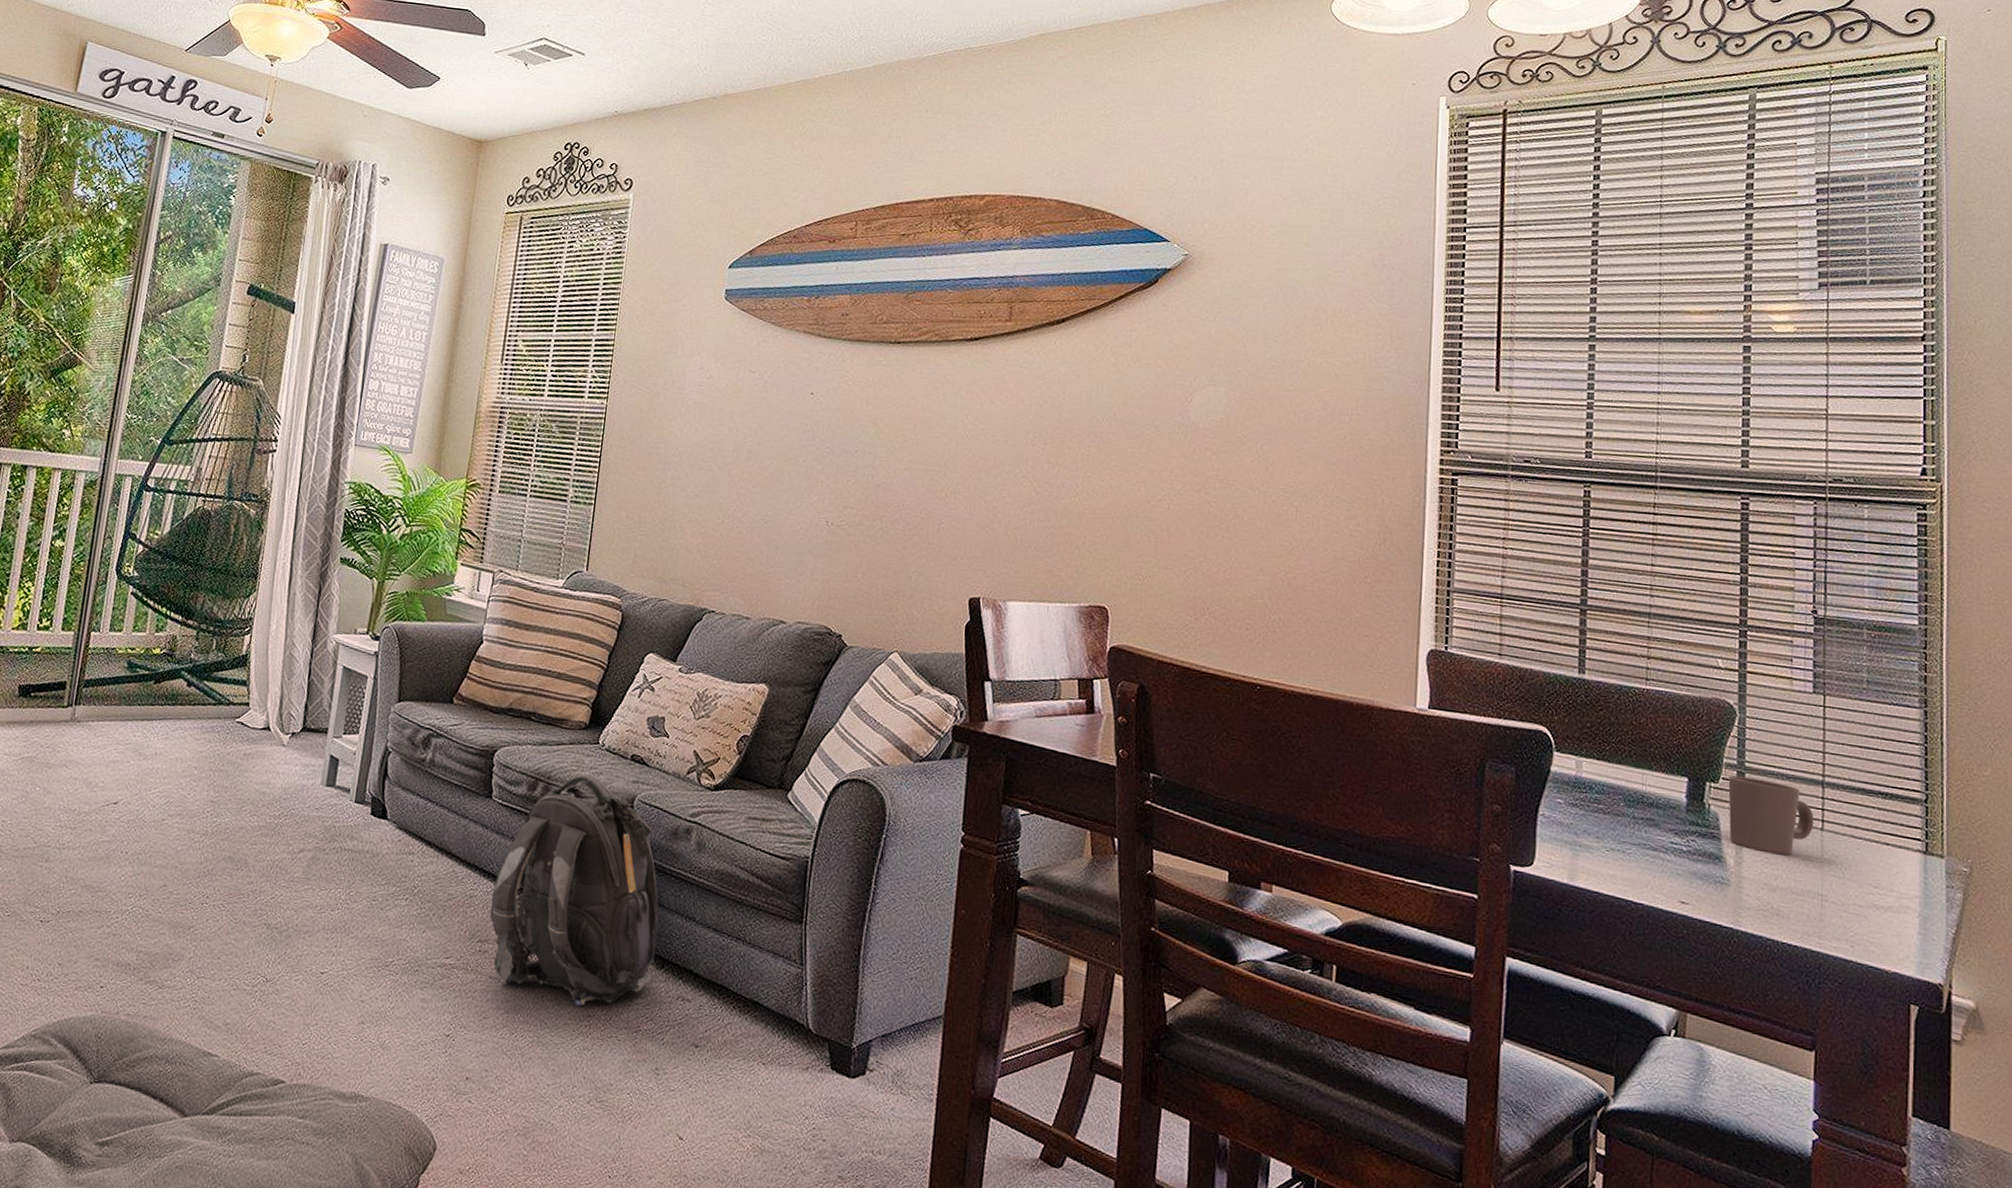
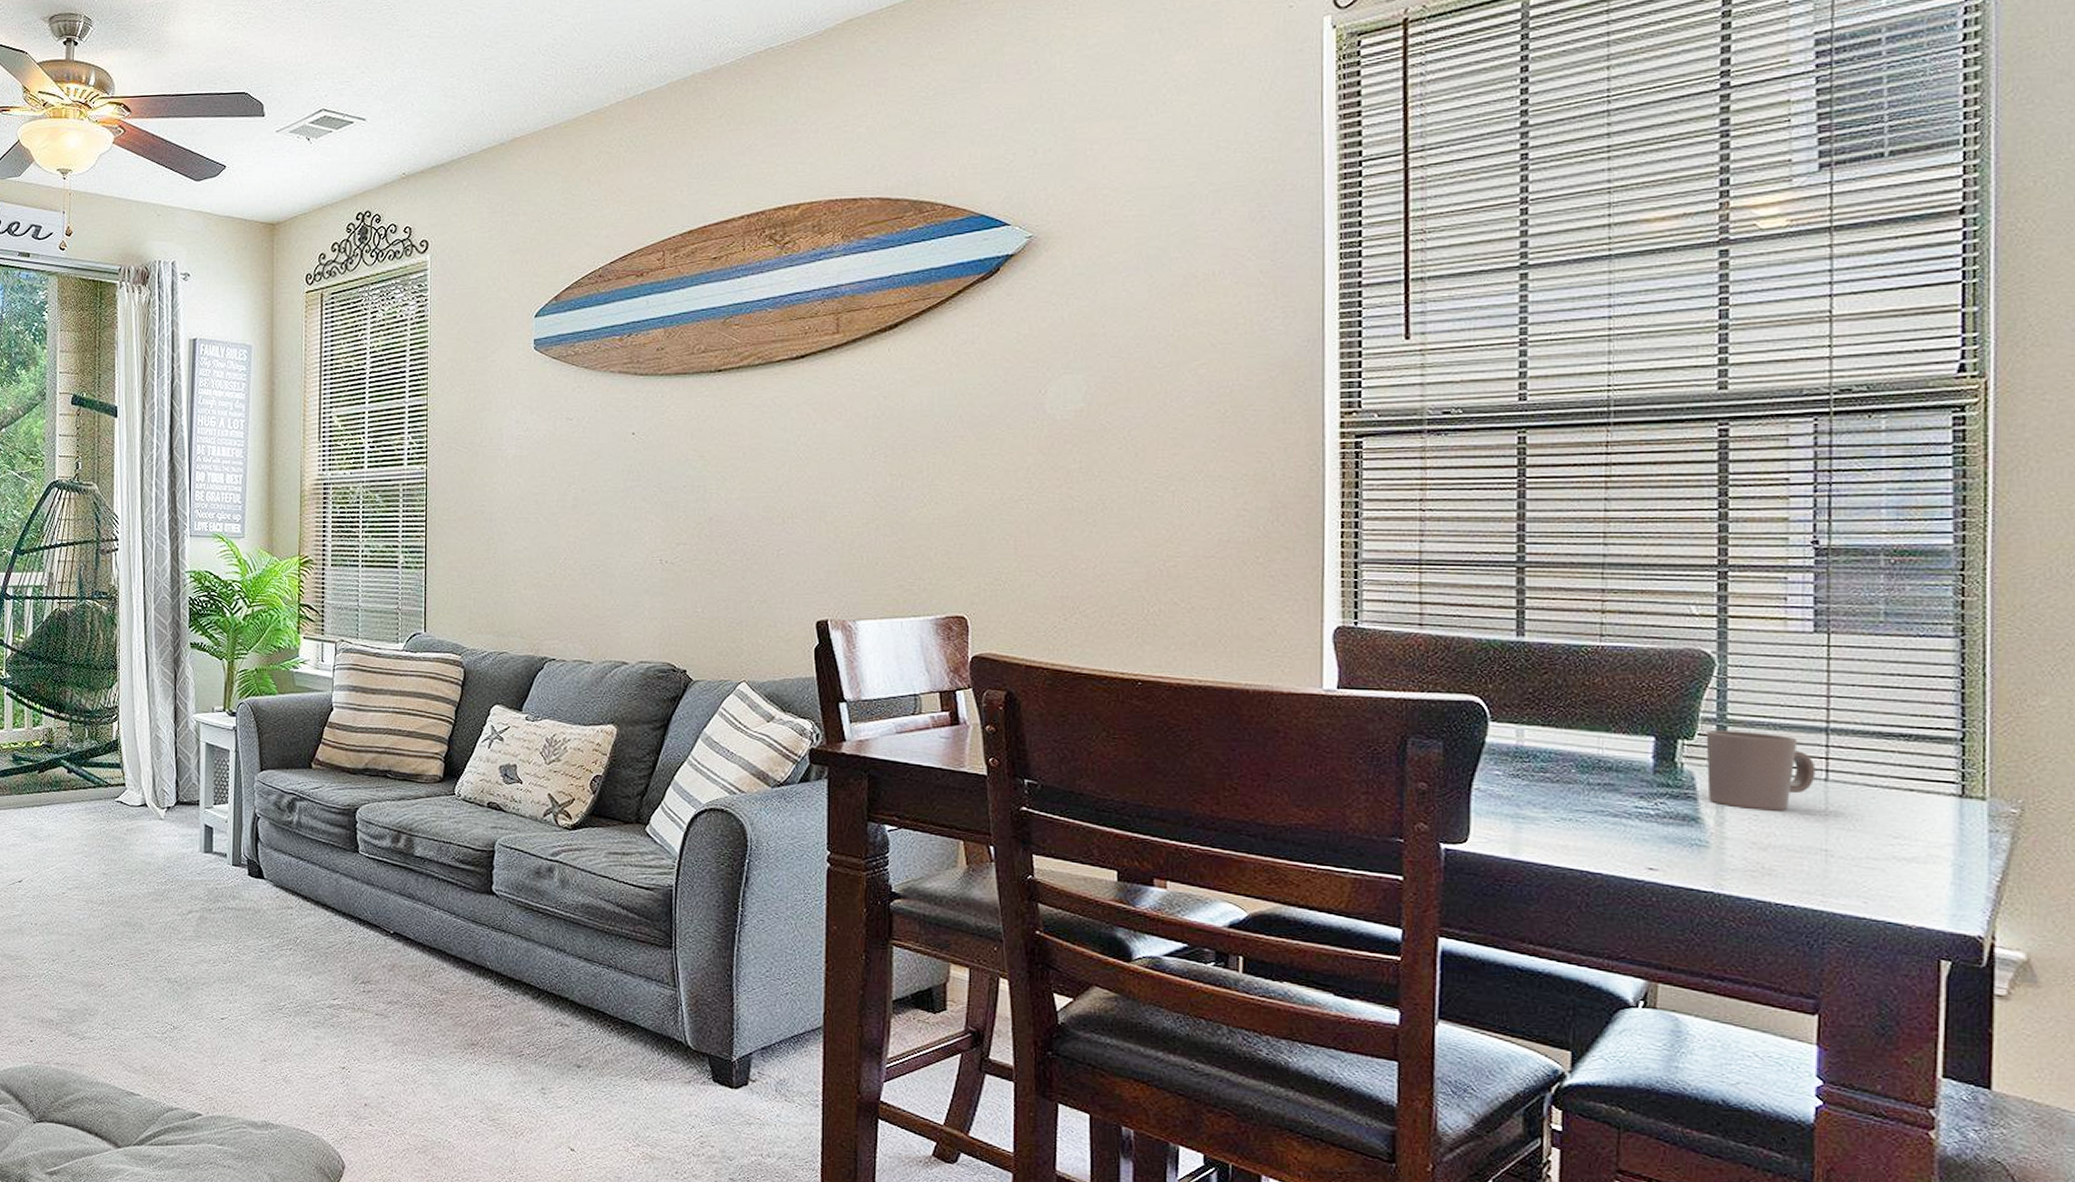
backpack: present [489,774,659,1006] -> none [369,824,533,1036]

